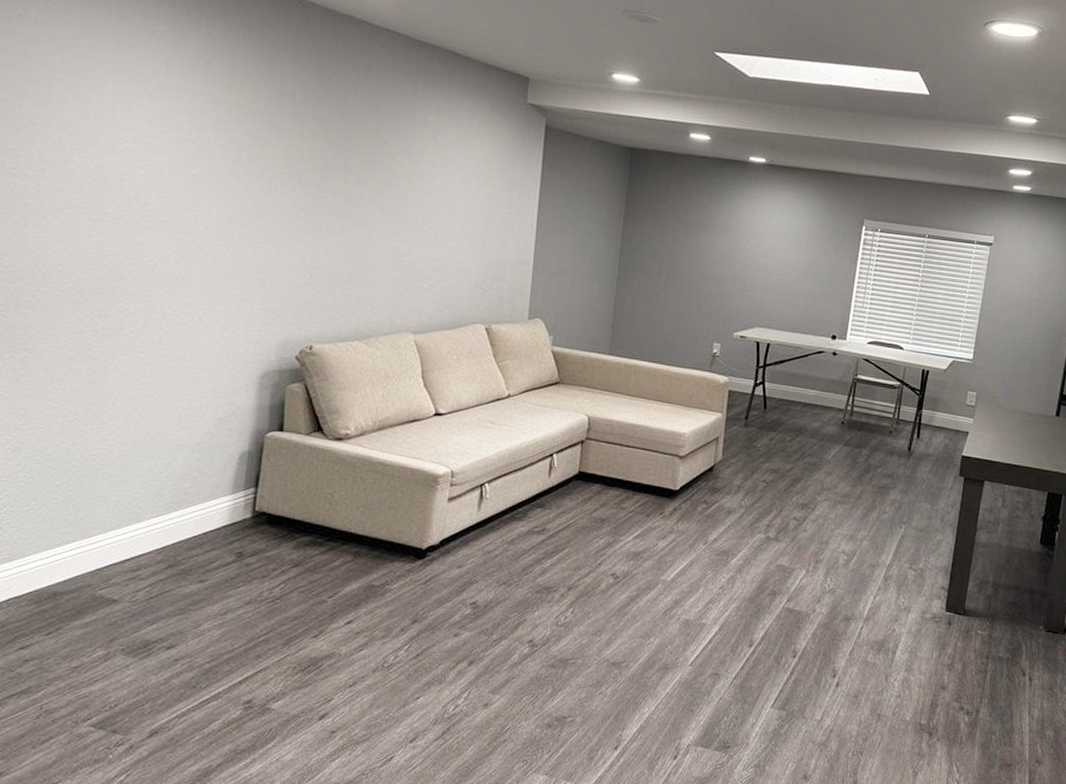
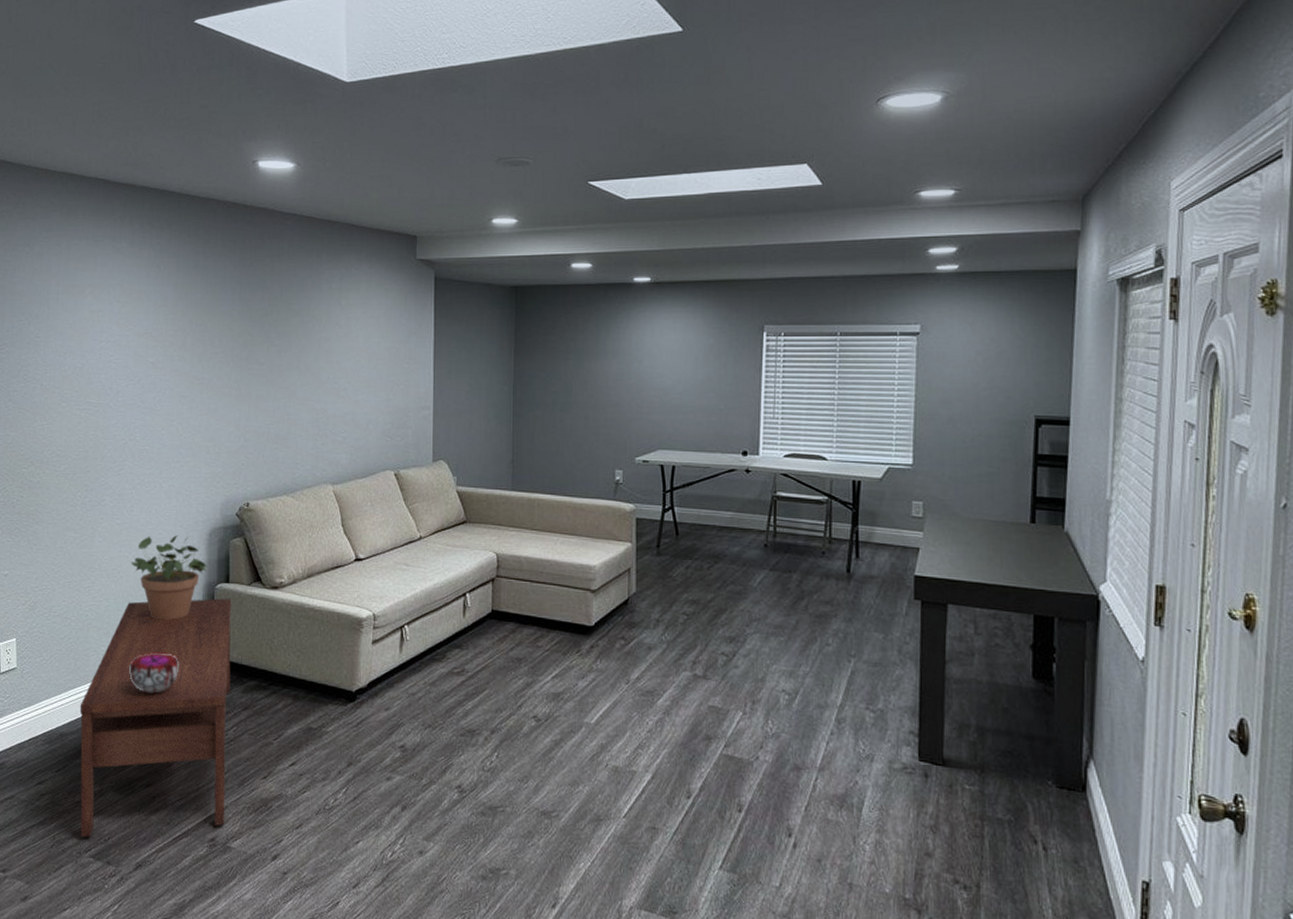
coffee table: none [77,447,285,705] -> present [79,598,232,837]
decorative bowl: none [149,503,216,549] -> present [129,652,180,693]
potted plant: none [157,374,258,469] -> present [131,535,209,620]

